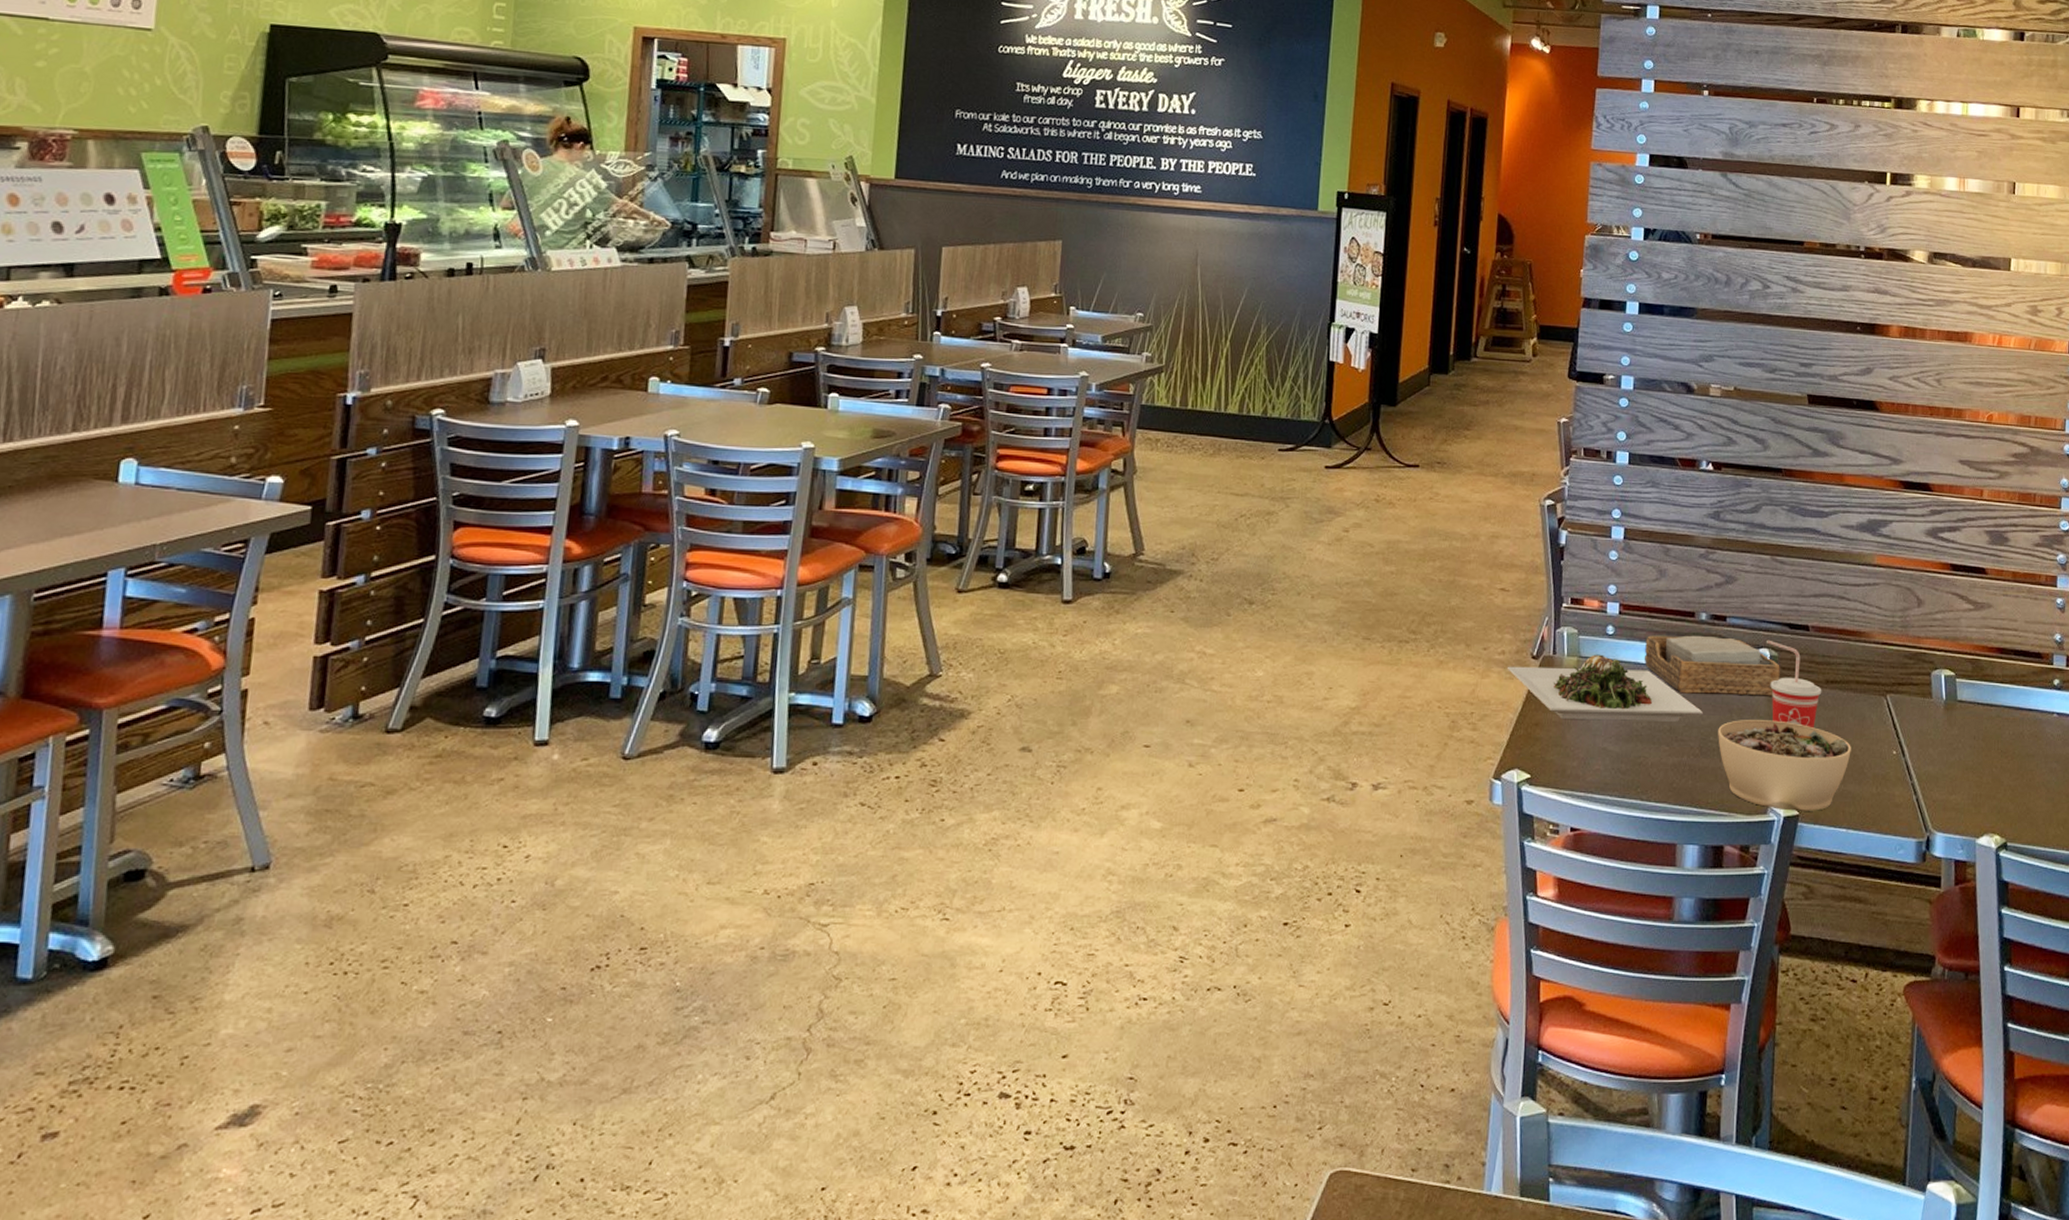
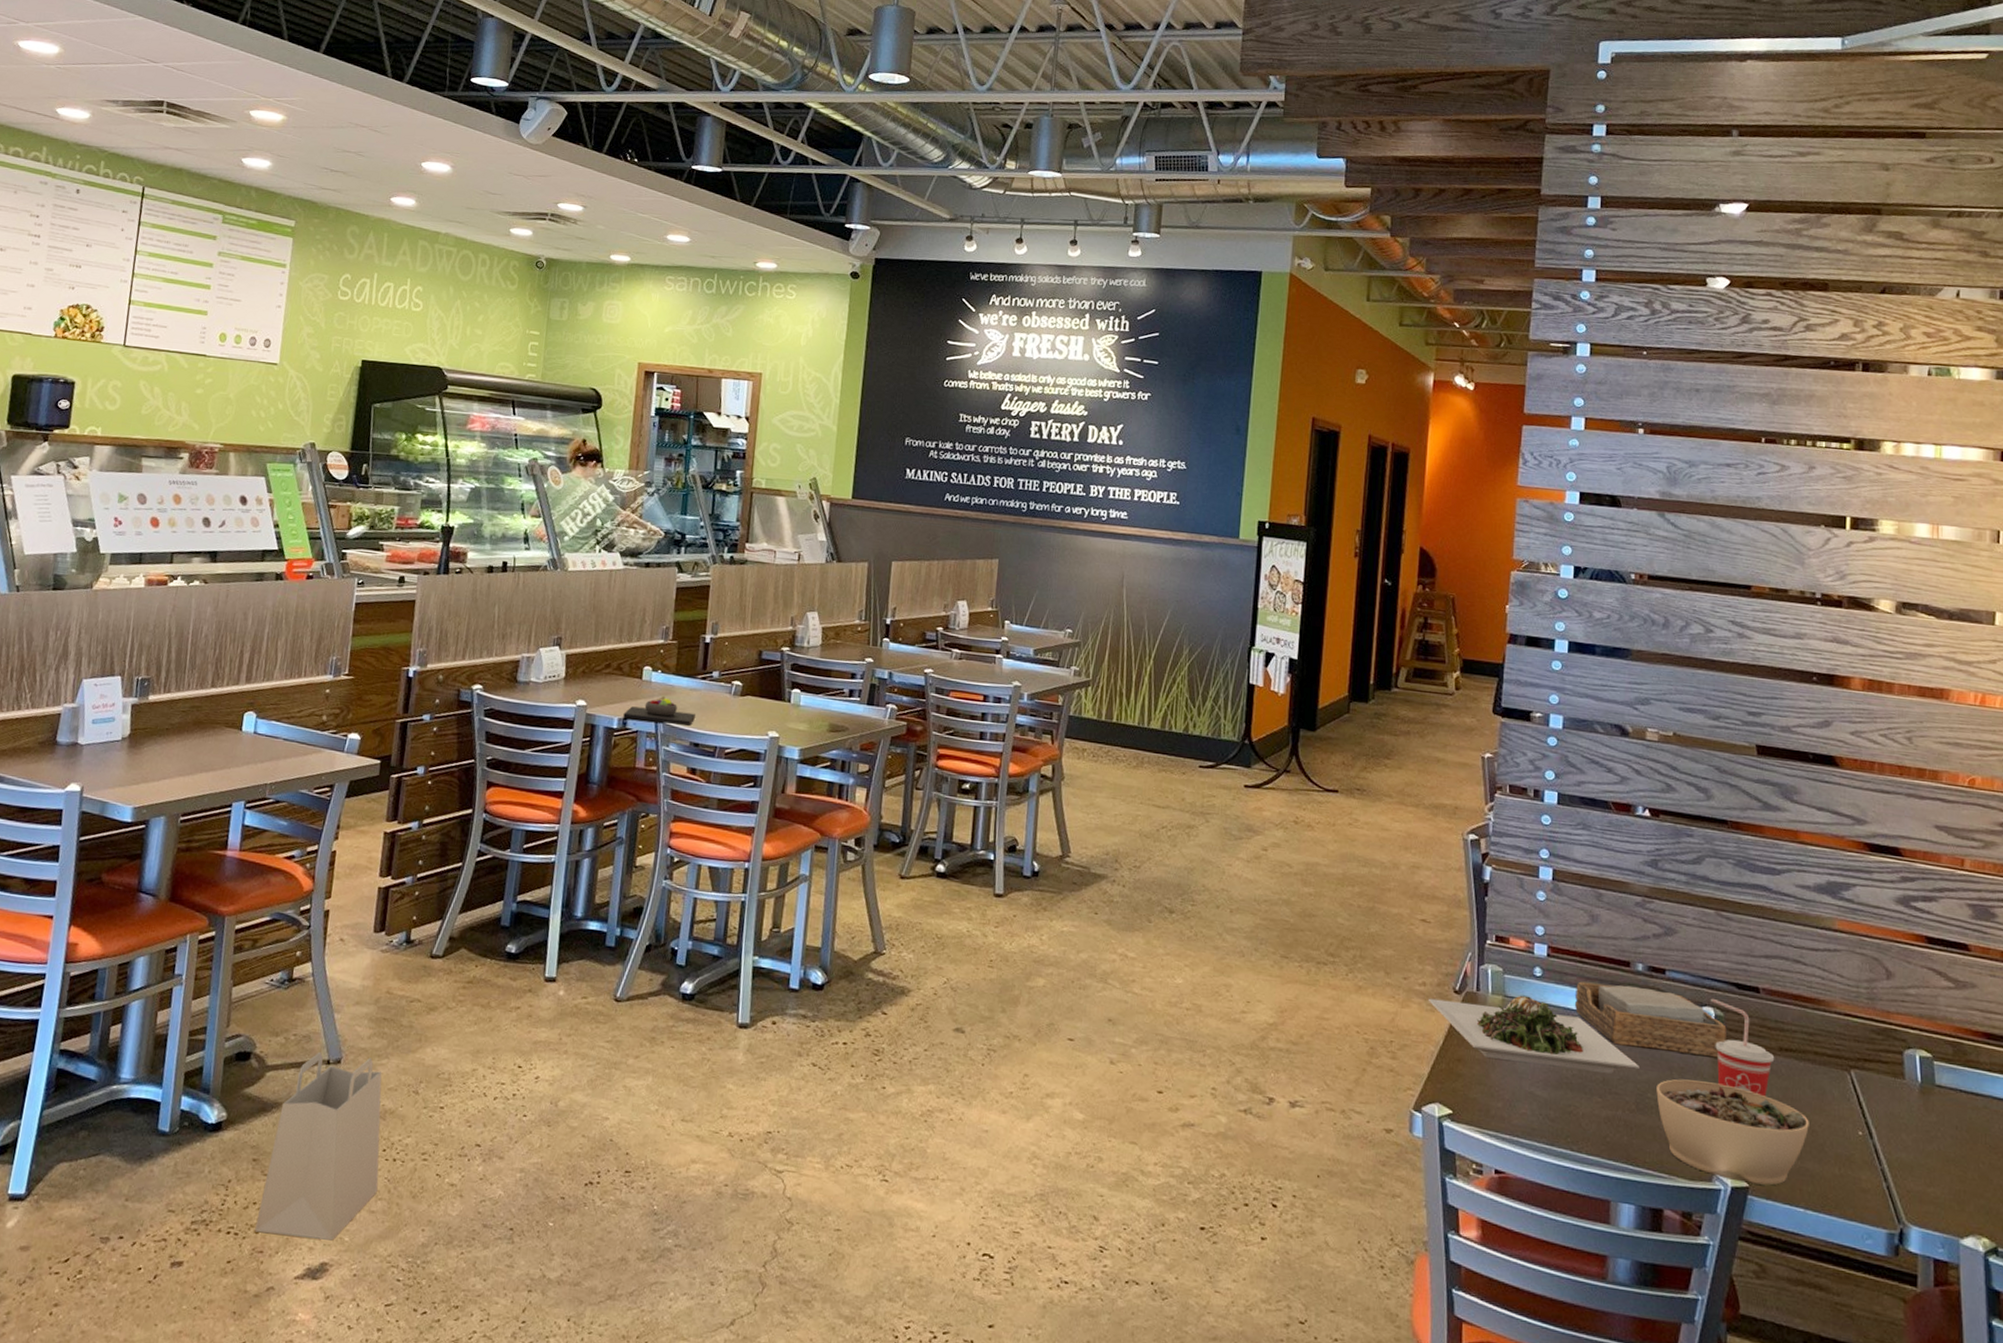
shopping bag: none [158,858,326,1082] -> present [255,1051,382,1241]
fruit bowl: none [625,409,715,443] -> present [623,695,697,727]

